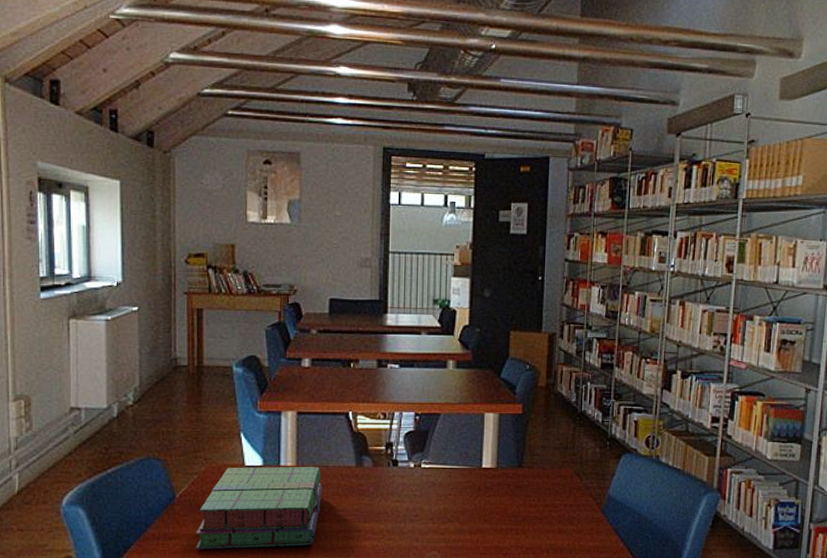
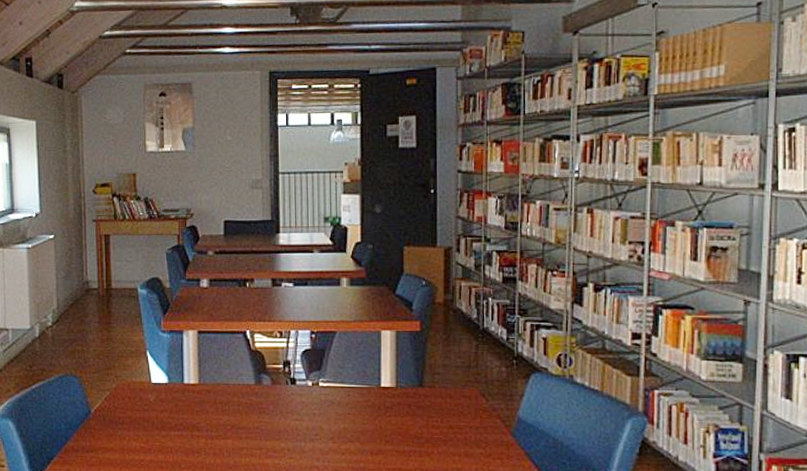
stack of books: present [196,467,323,549] -> none [110,384,224,463]

